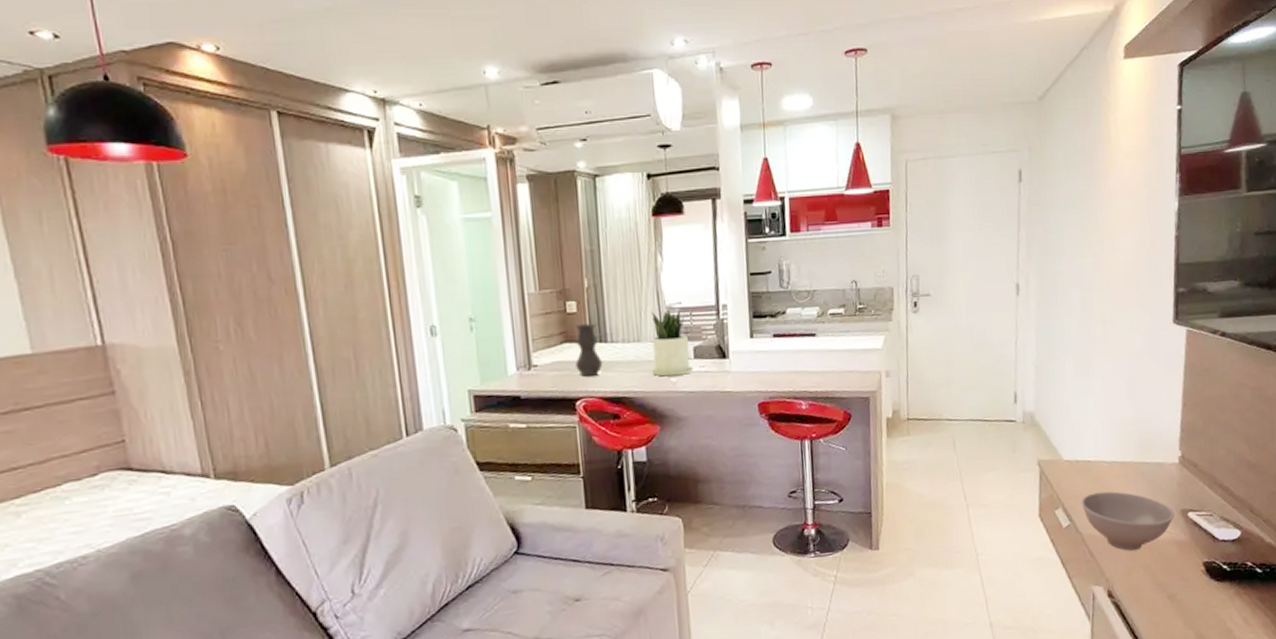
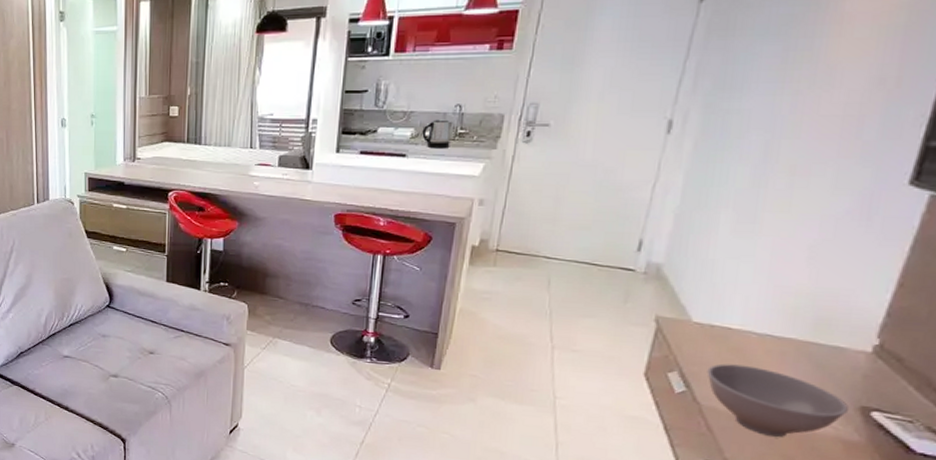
vase: present [574,323,603,378] -> none [172,127,195,173]
planter: present [651,309,695,377] -> none [237,119,277,180]
kettle: none [826,296,853,326] -> present [422,119,452,149]

